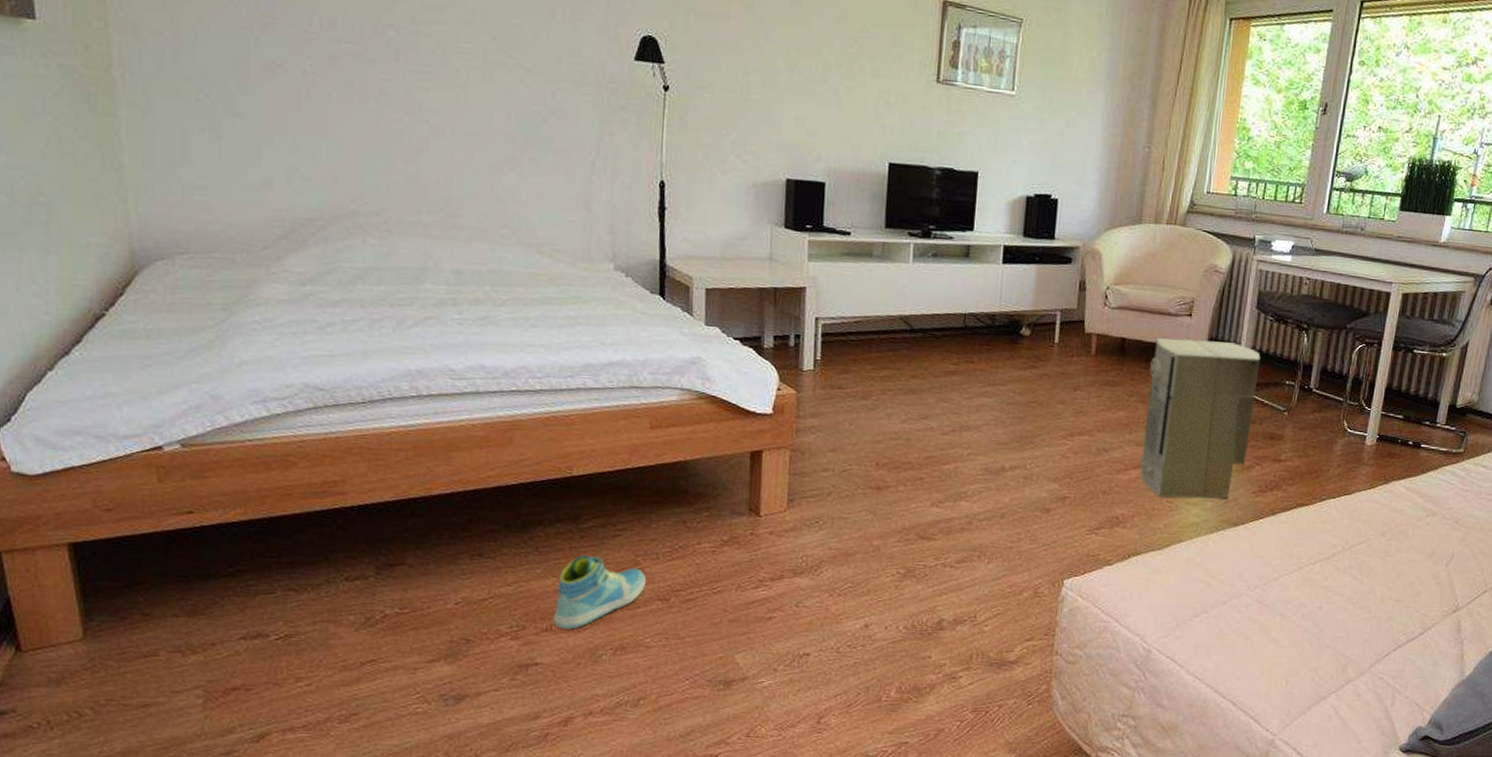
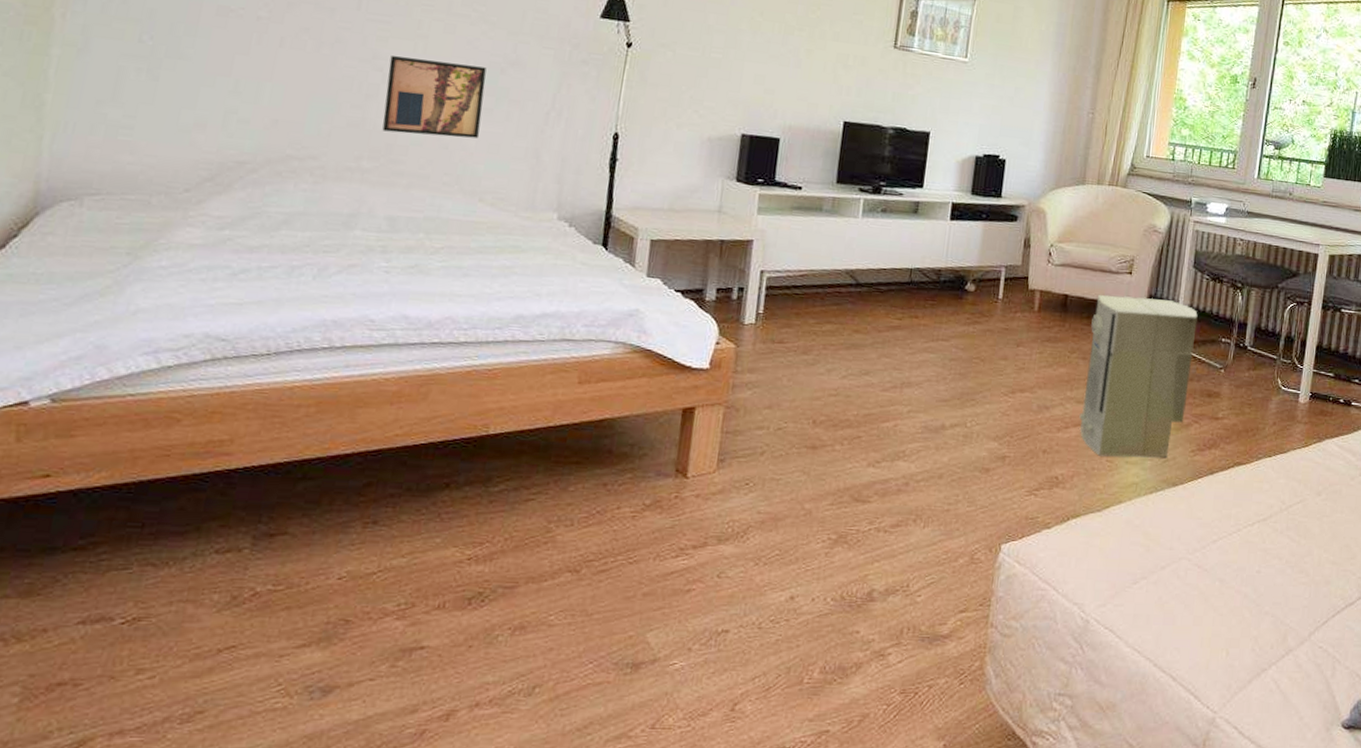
wall art: none [434,107,530,190] -> present [382,56,487,138]
sneaker: present [553,555,647,630] -> none [447,521,558,607]

